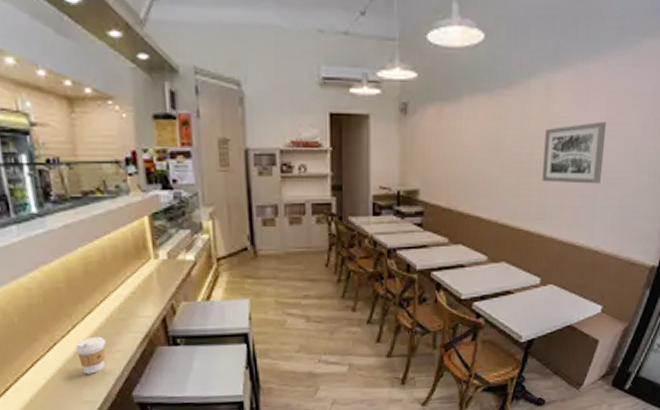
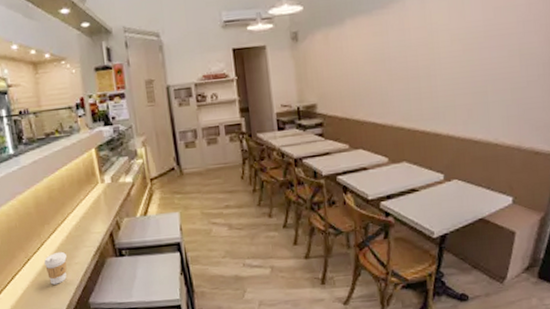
wall art: present [542,121,607,184] -> none [426,23,490,85]

